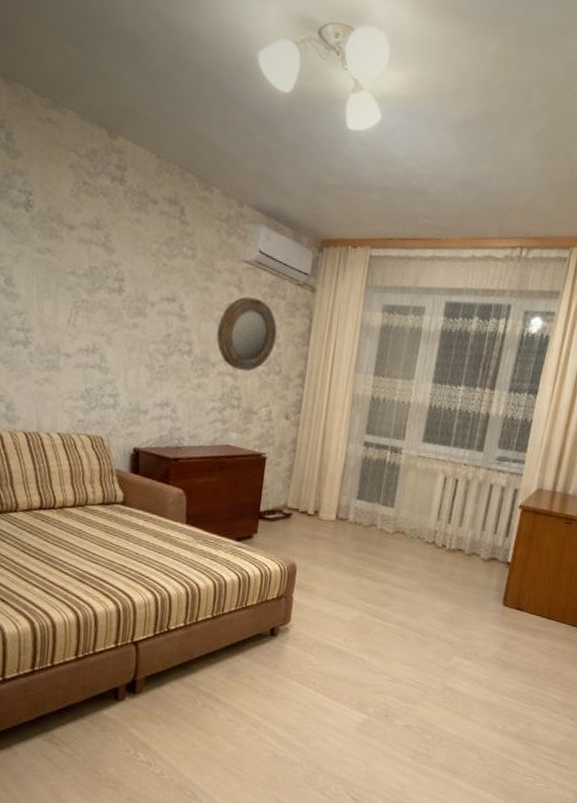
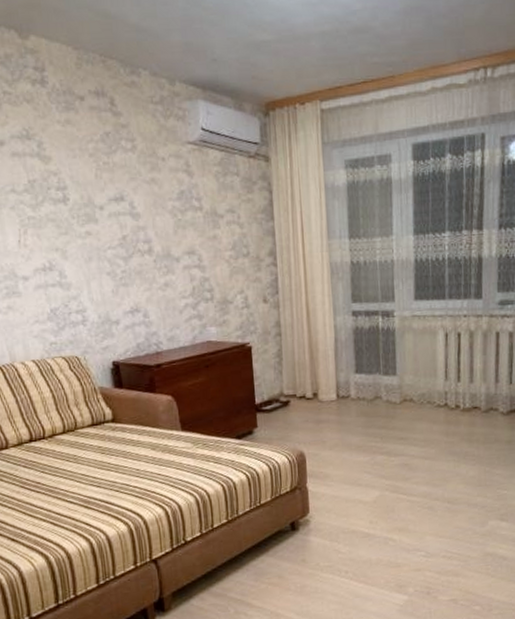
home mirror: present [217,297,277,372] -> none [174,180,238,261]

